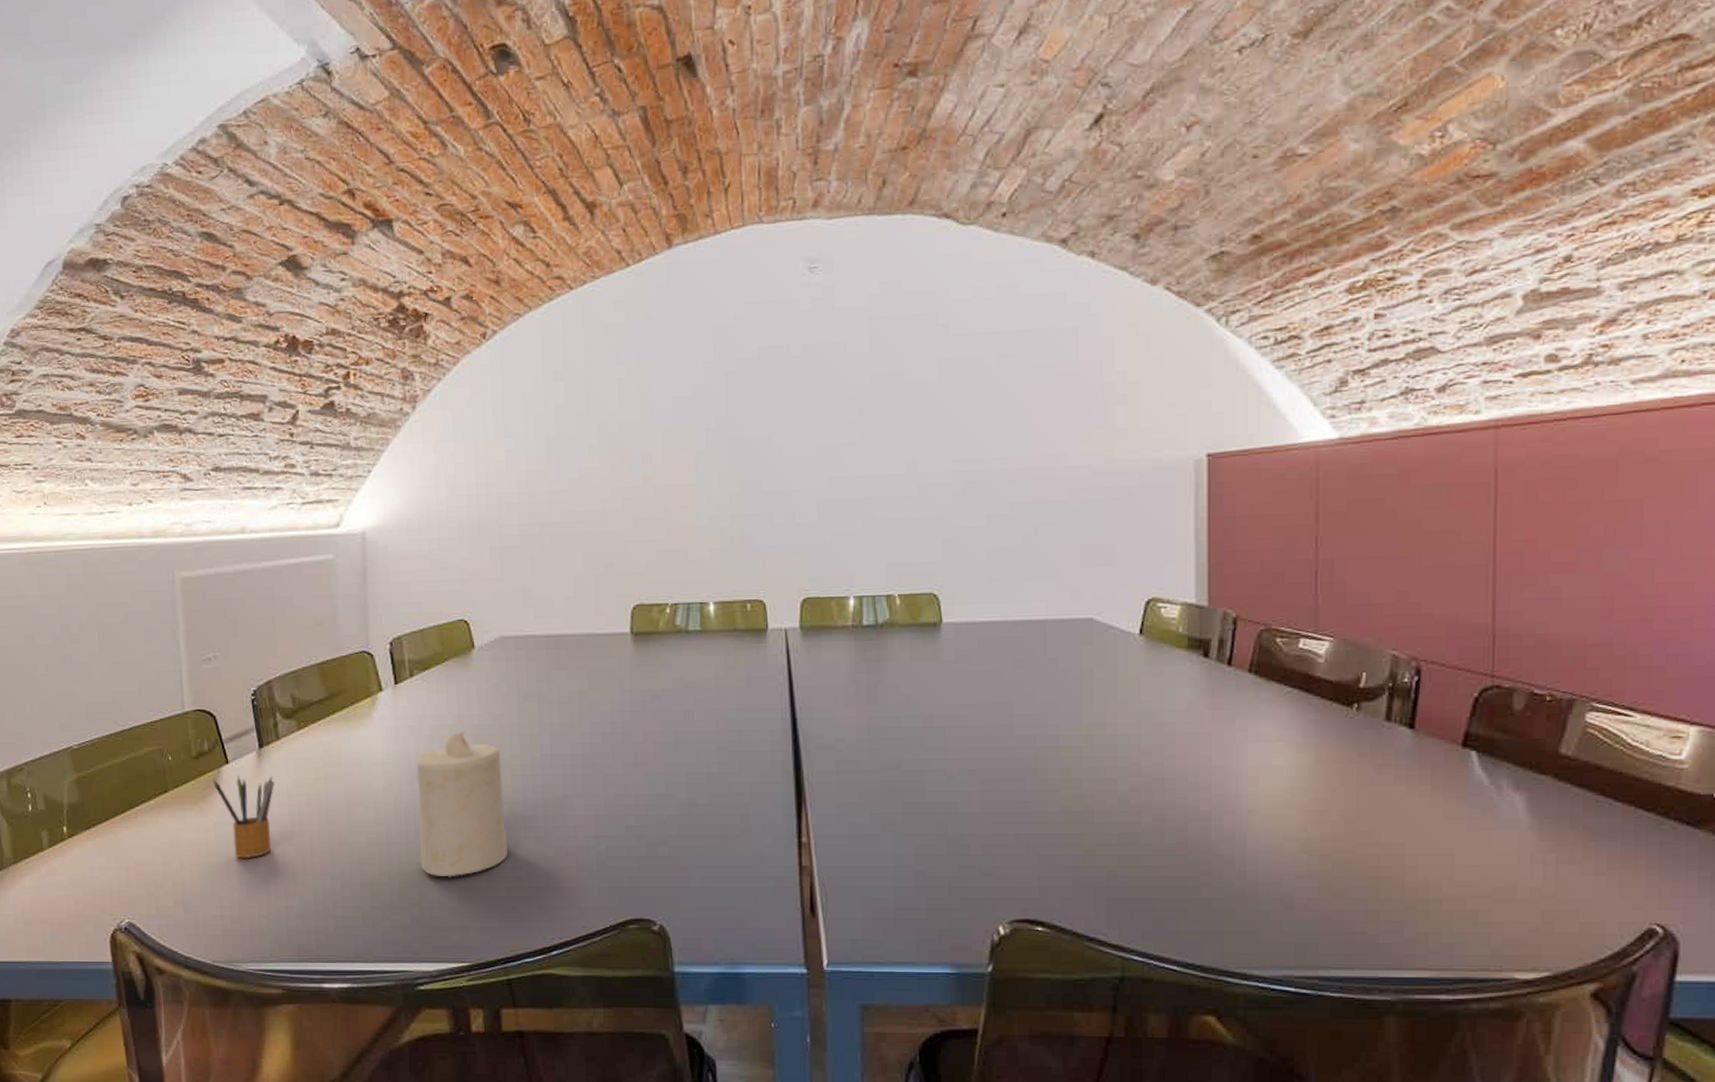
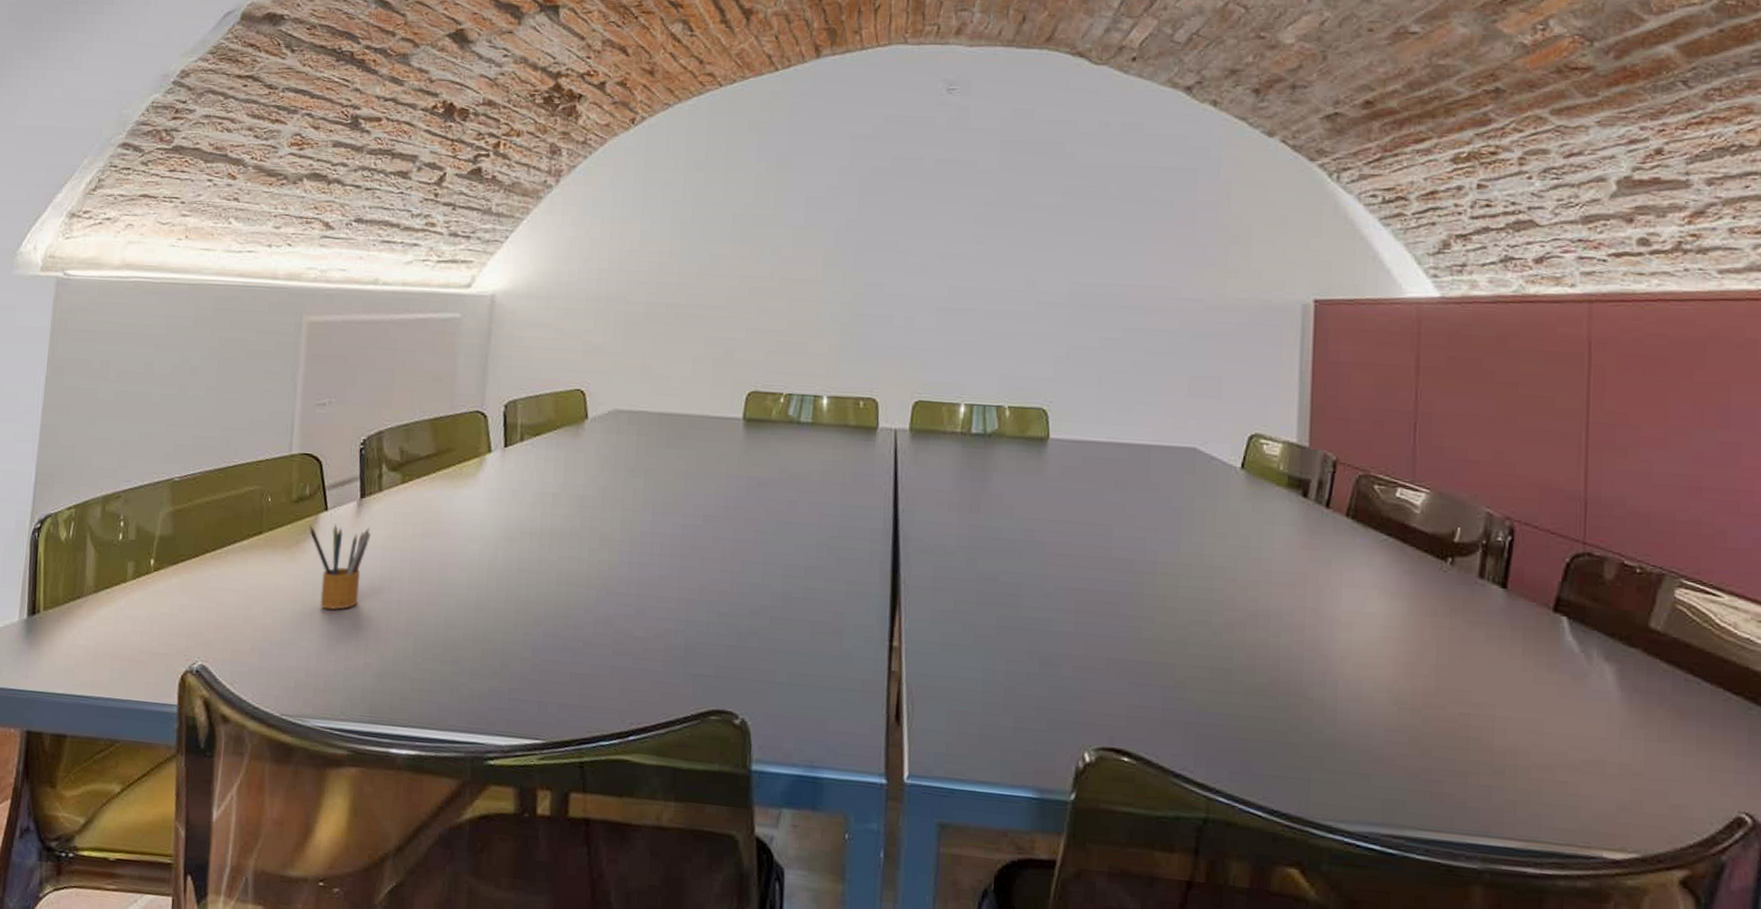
candle: present [416,731,508,877] -> none [506,500,601,649]

